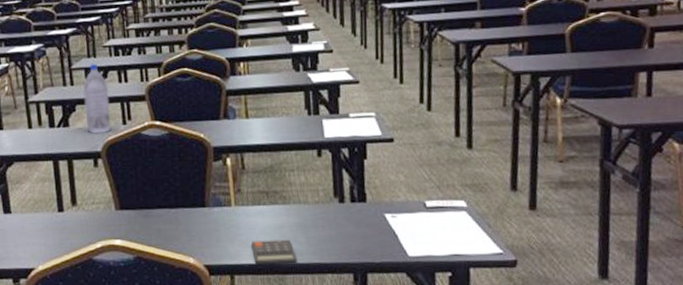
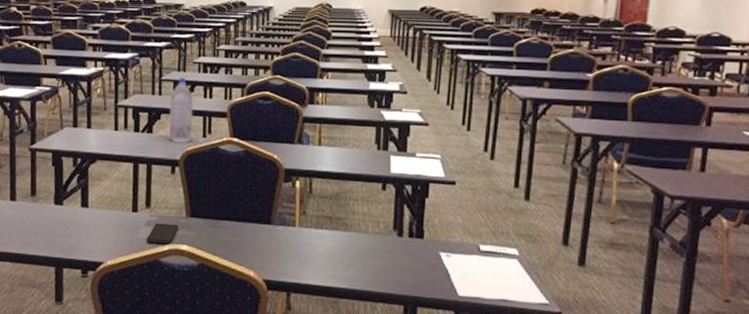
mobile phone: none [77,219,110,243] -> present [147,223,179,245]
calculator: present [251,239,297,264] -> none [310,262,352,288]

